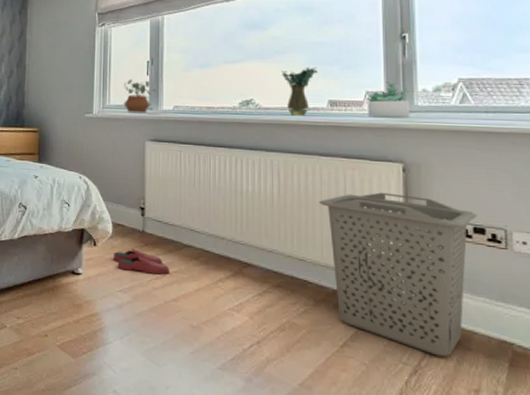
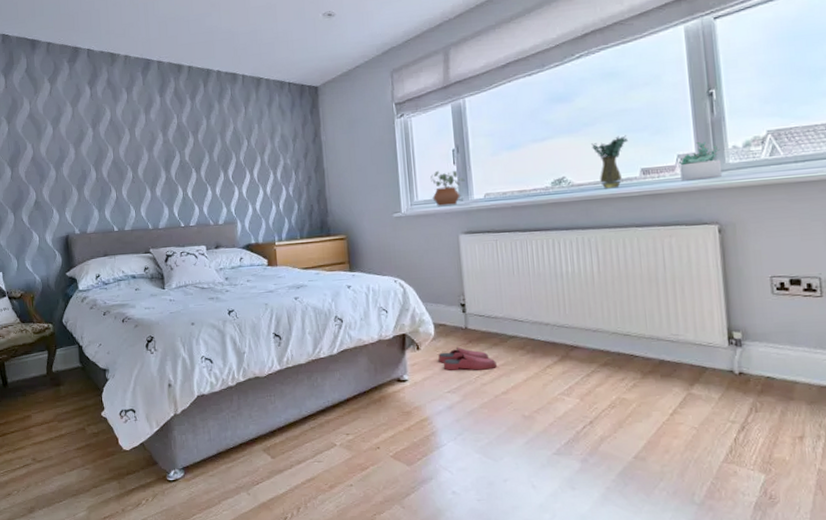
laundry basket: present [318,192,478,357] -> none [638,256,793,410]

